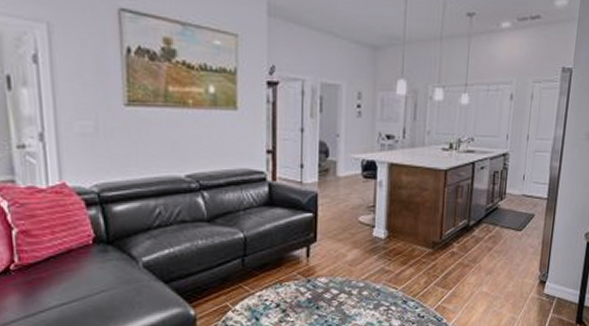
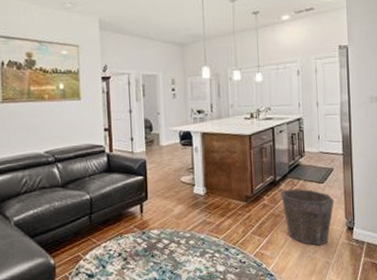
waste bin: none [473,236,530,300] -> present [281,188,334,246]

